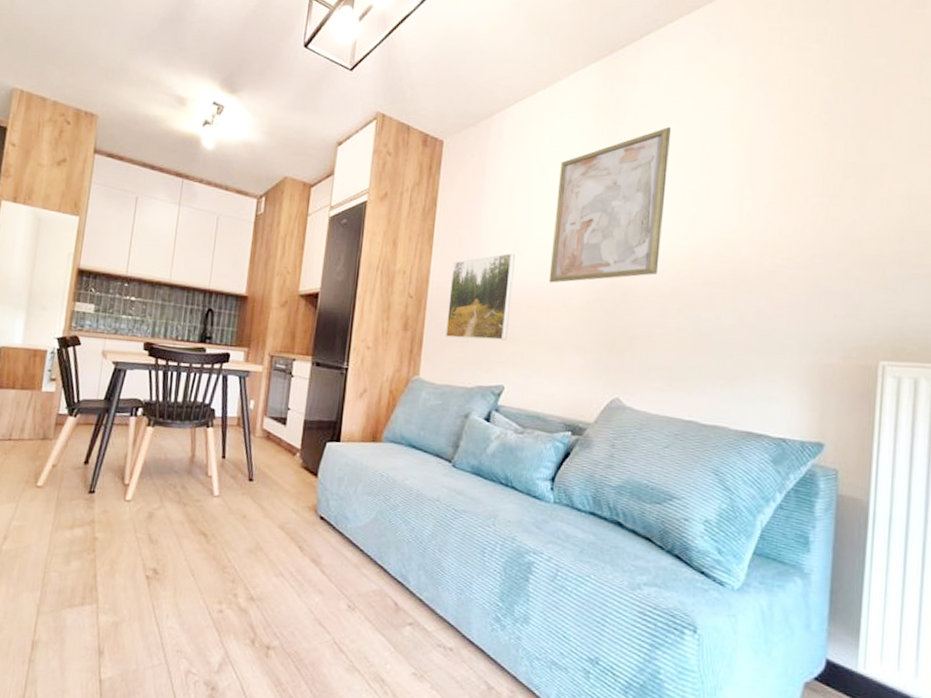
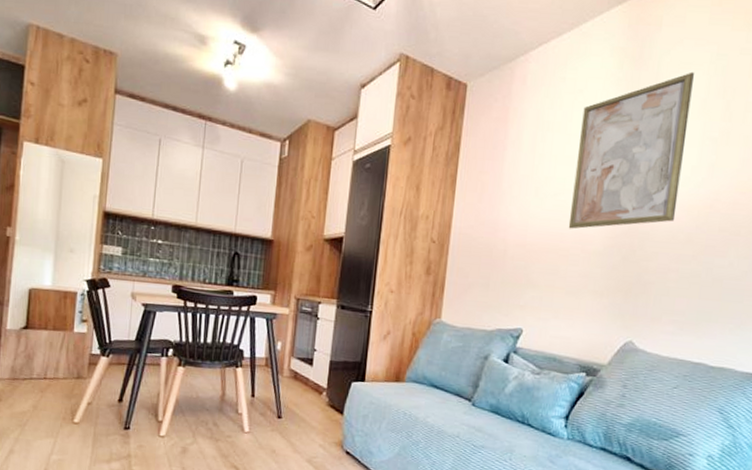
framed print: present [446,253,515,341] -> none [467,199,536,285]

